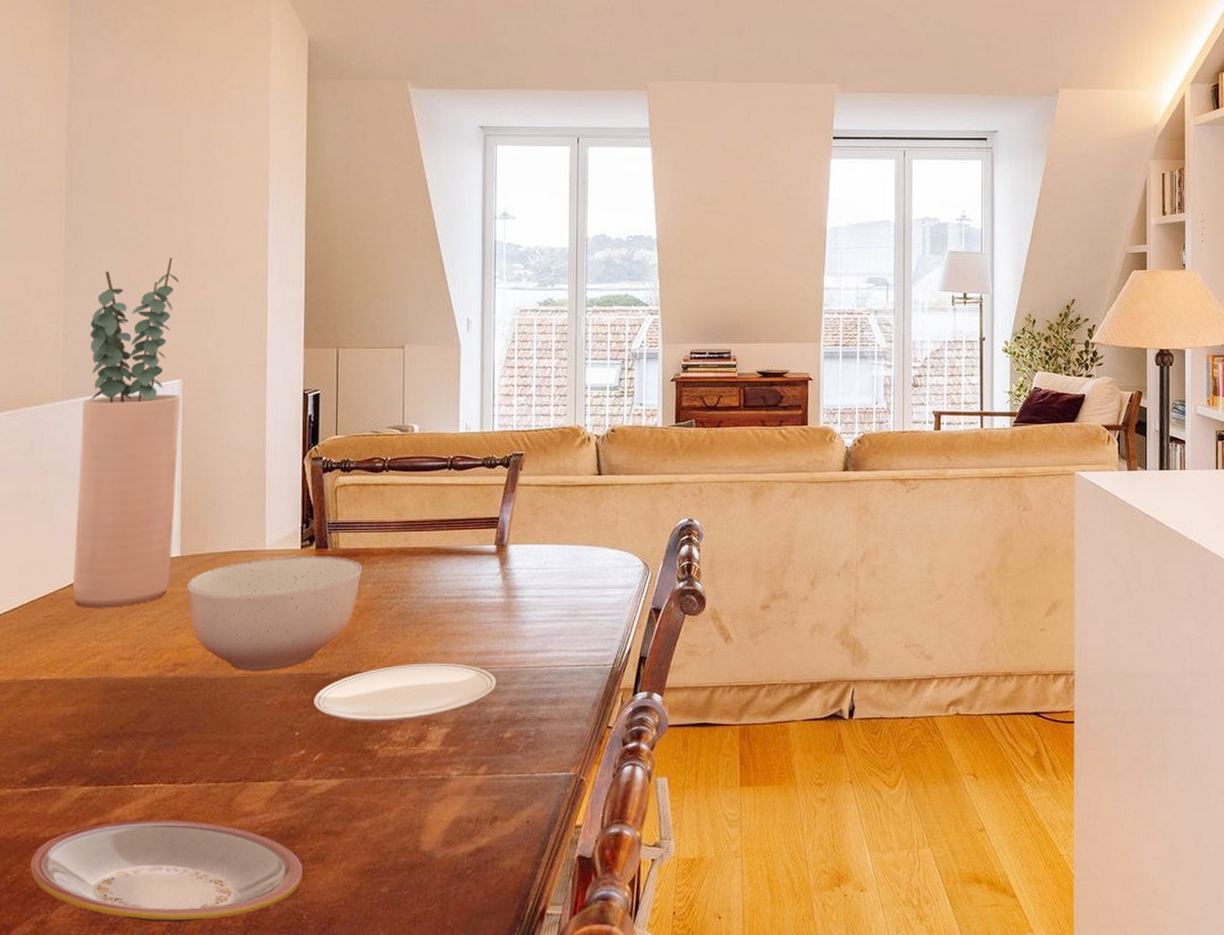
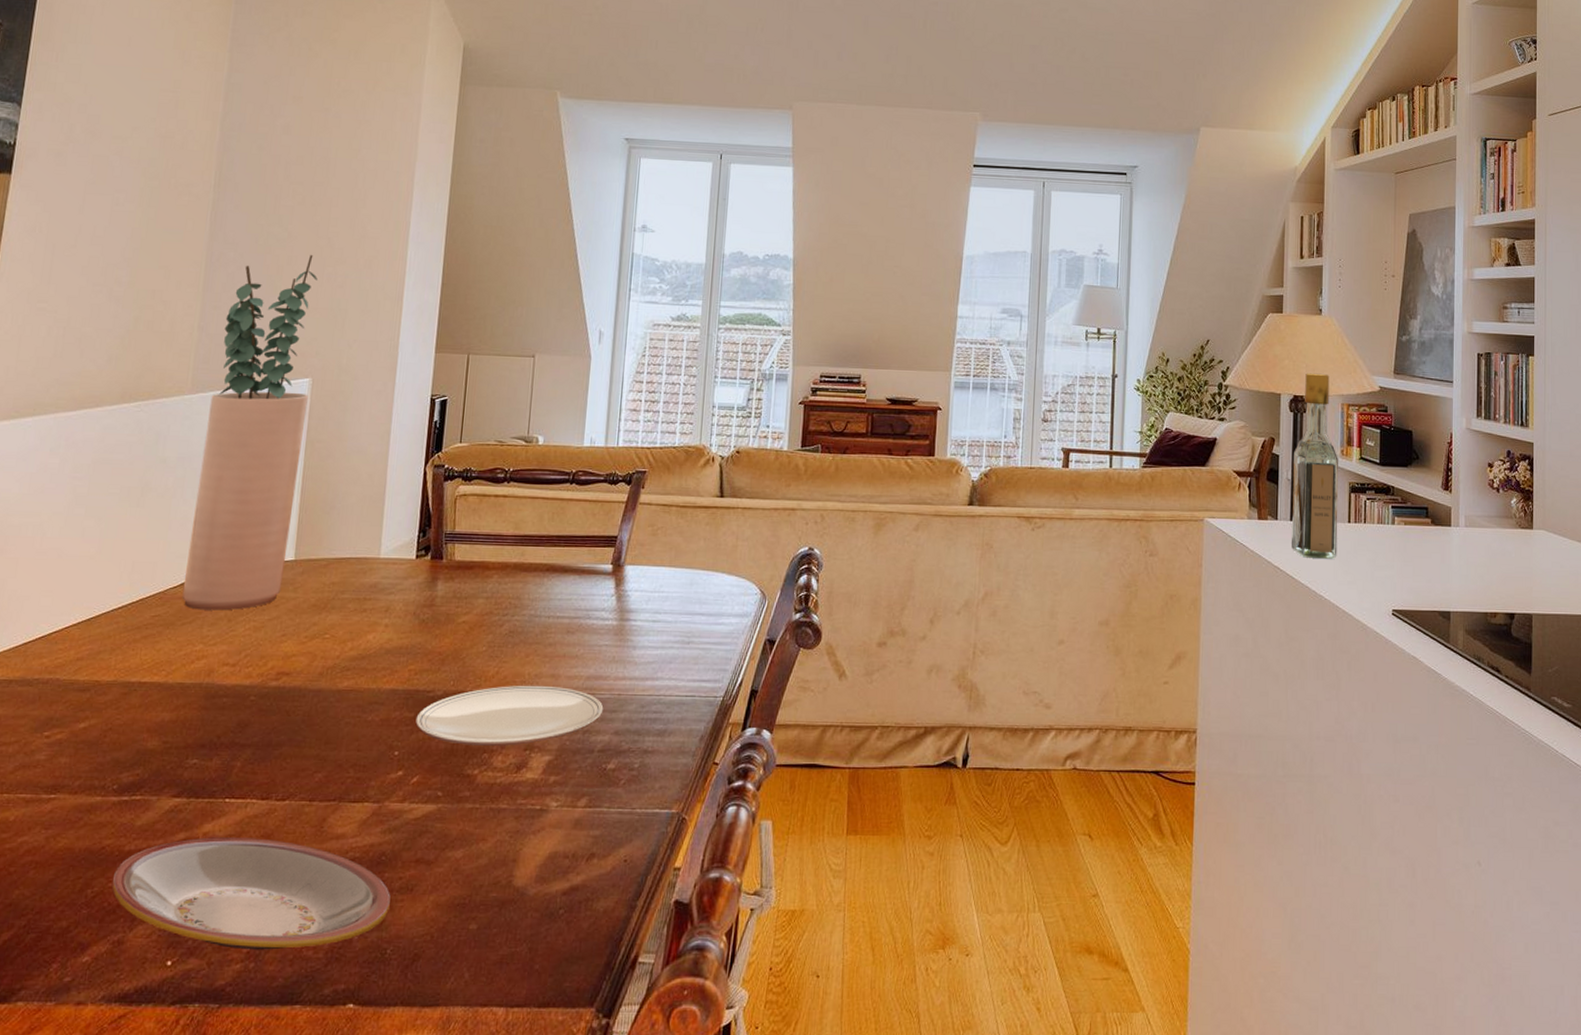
bowl: present [187,556,363,671] -> none [298,566,477,685]
bottle: none [1160,327,1206,505] -> present [1292,373,1339,559]

